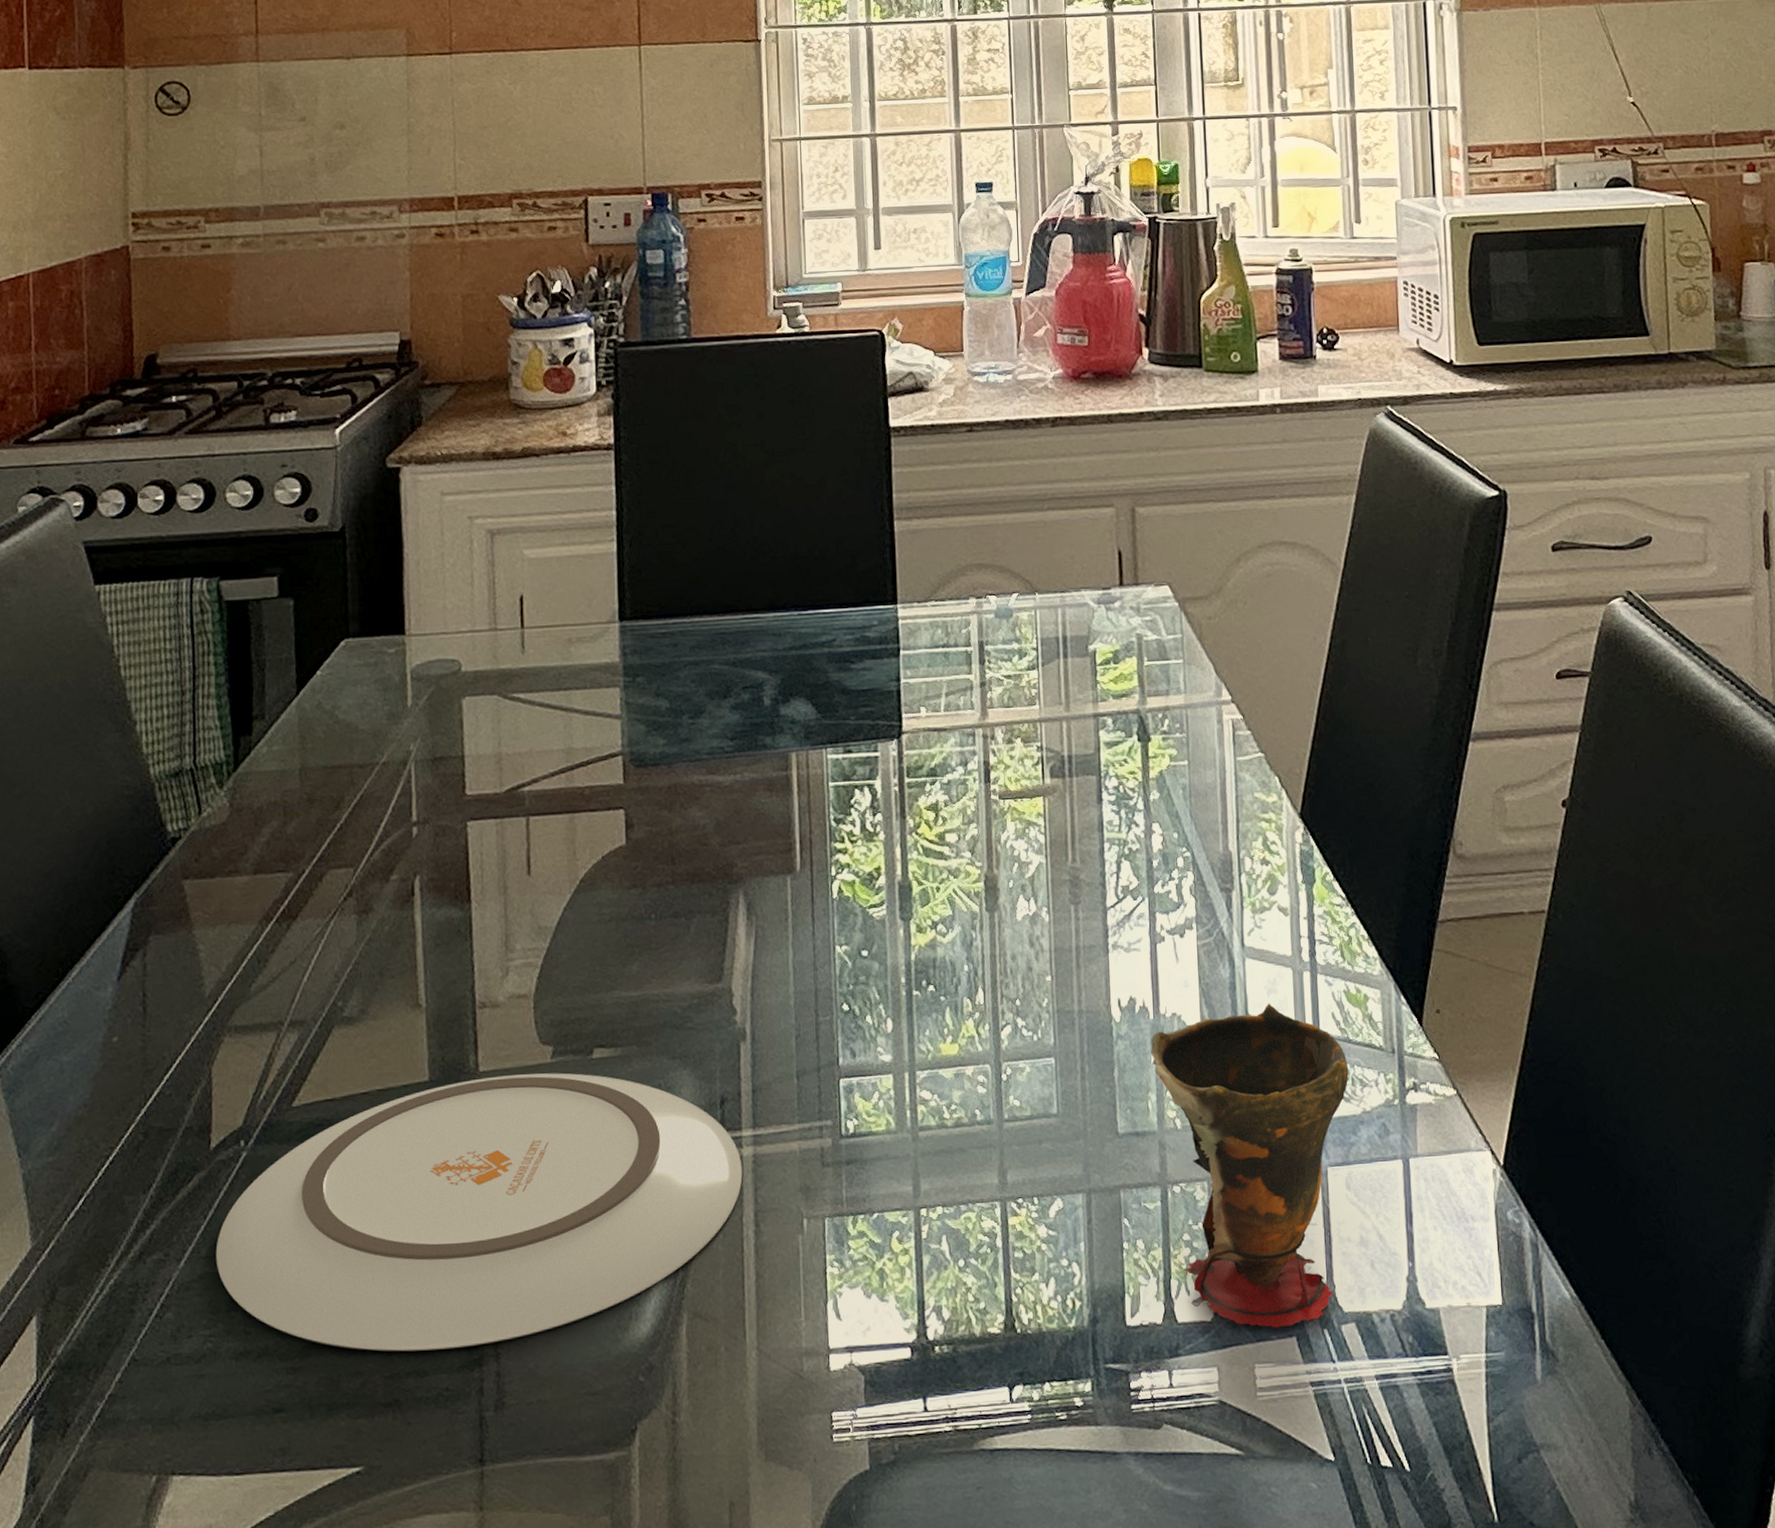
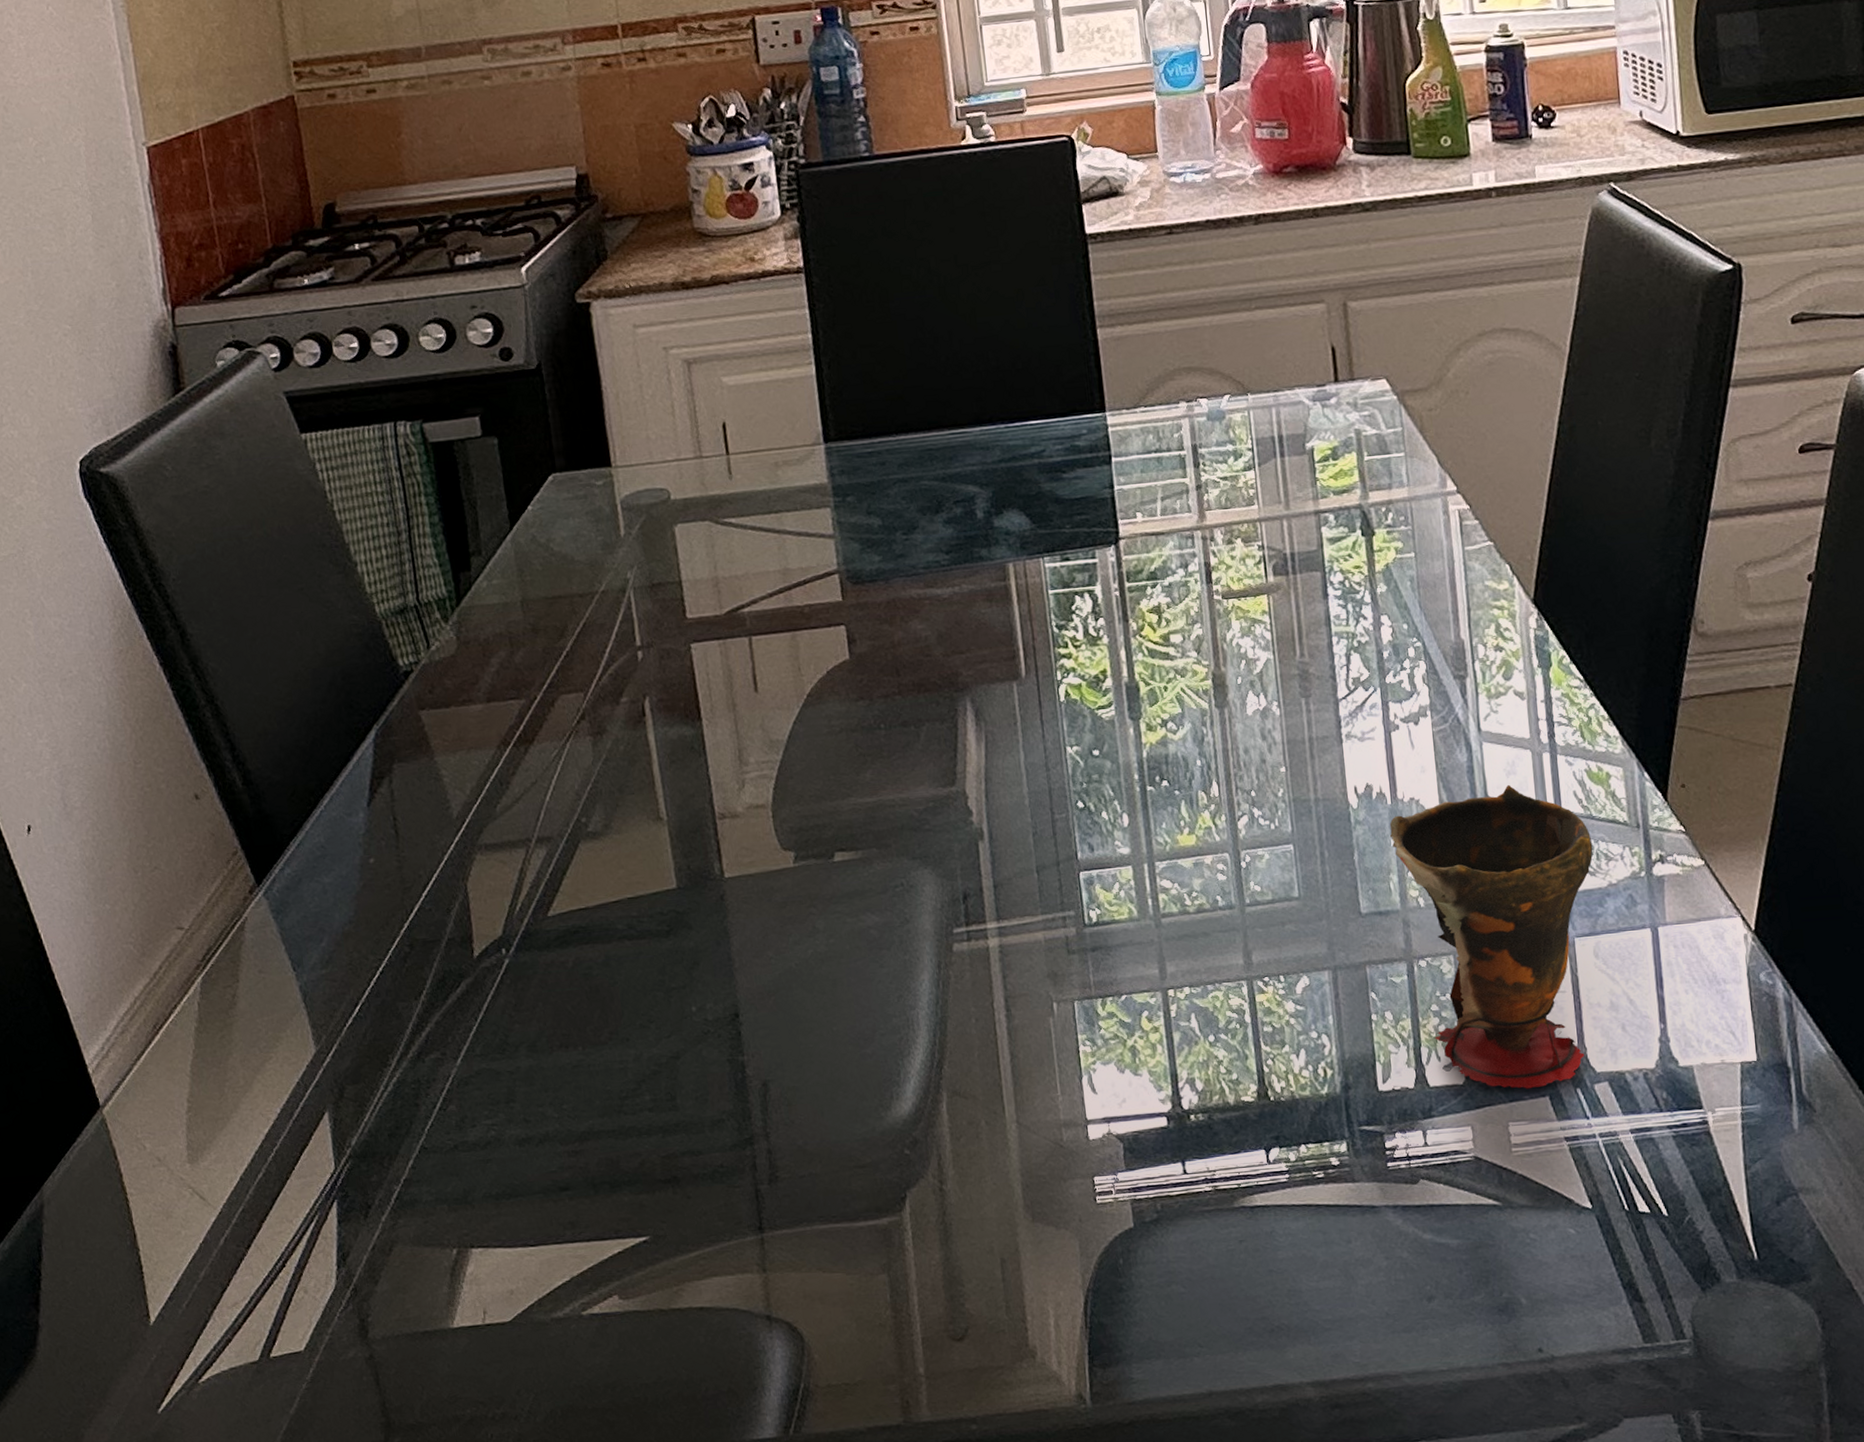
plate: present [215,1073,743,1352] -> none [489,876,991,1135]

